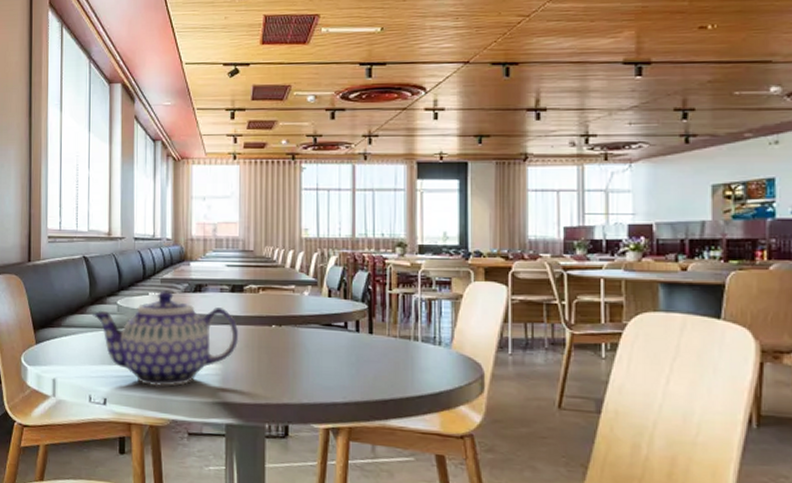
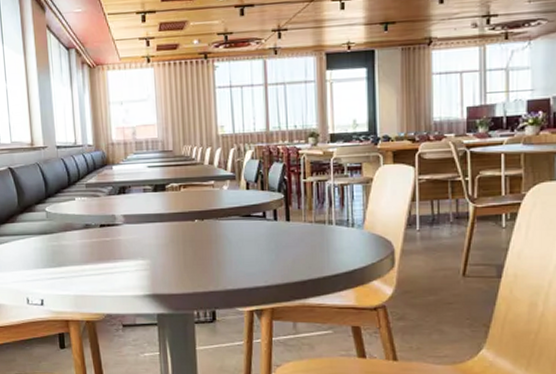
teapot: present [93,291,239,387] -> none [23,195,165,285]

